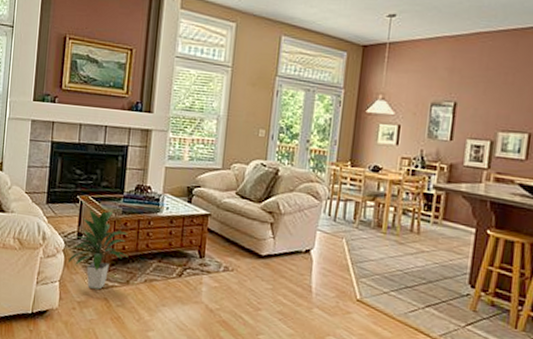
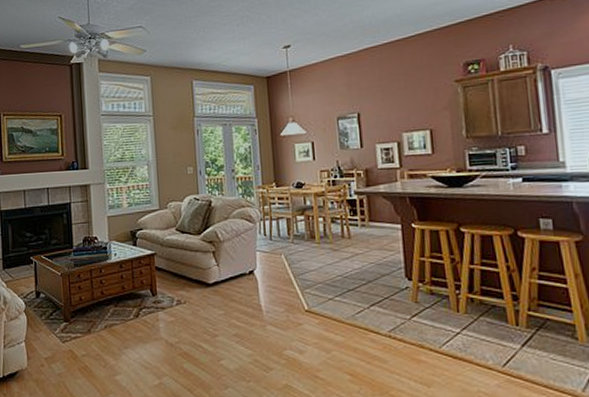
indoor plant: present [67,210,129,290] -> none [30,265,86,343]

